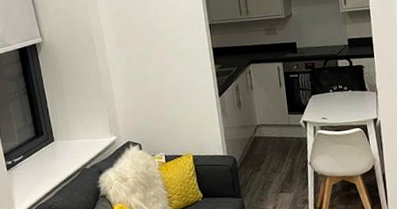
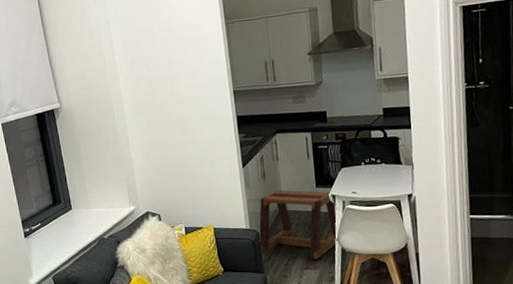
stool: none [236,117,310,183] -> present [259,190,337,260]

